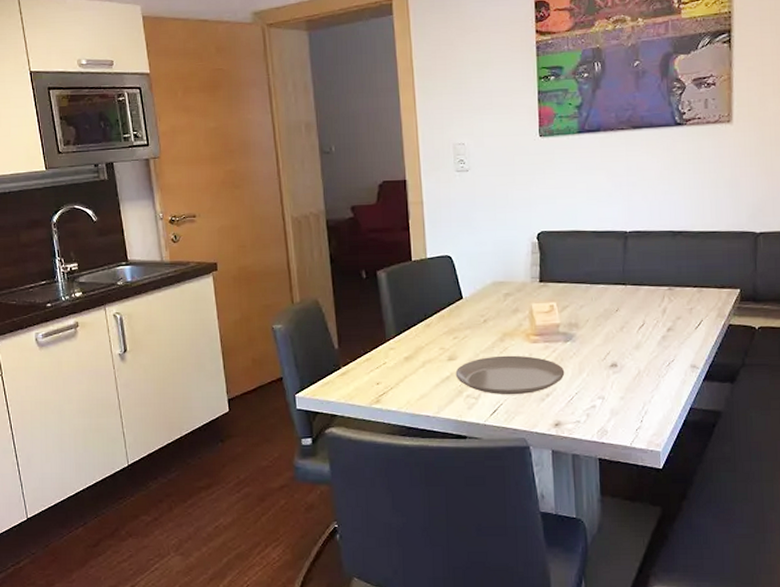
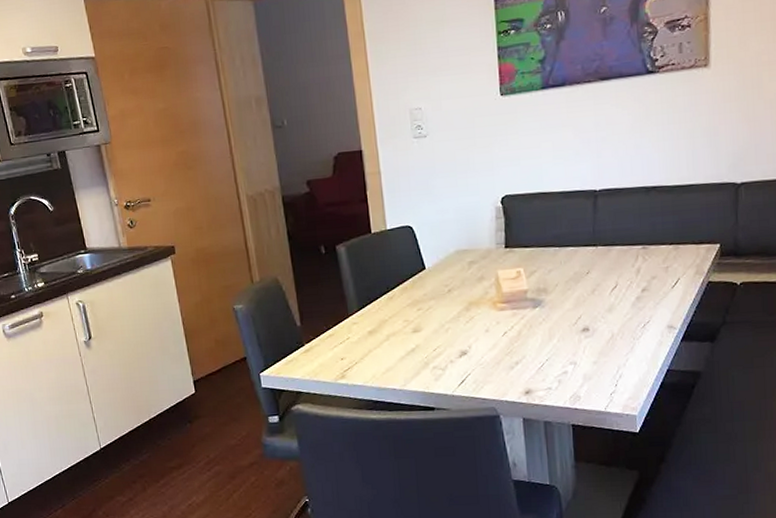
plate: present [455,355,565,395] -> none [420,324,535,365]

